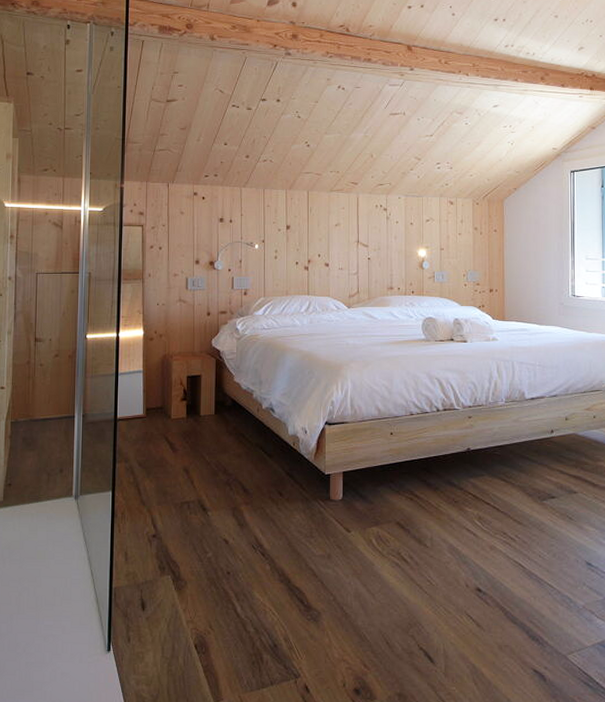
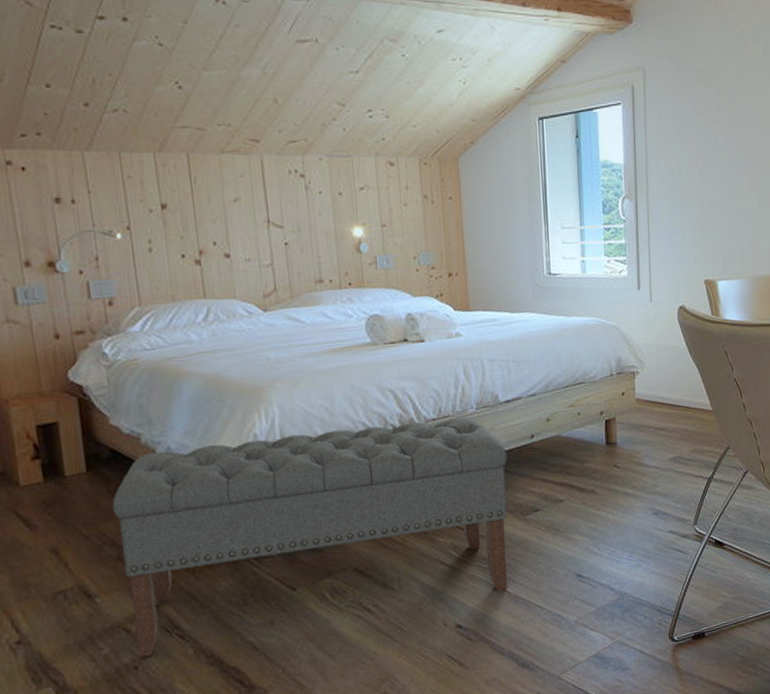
bench: none [228,405,530,566] -> present [112,417,508,658]

